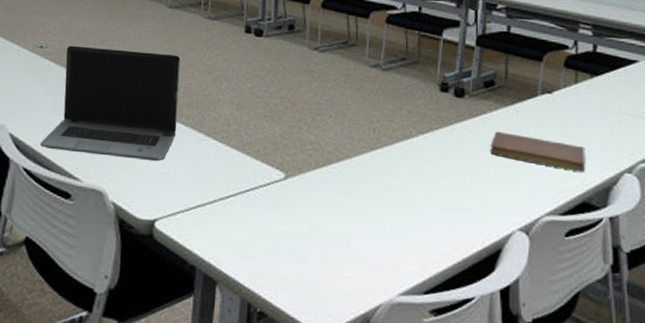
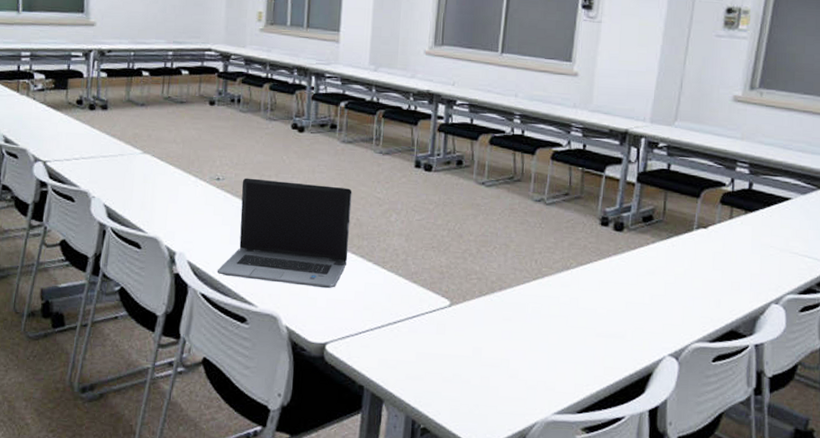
notebook: present [490,131,585,172] -> none [645,263,736,302]

